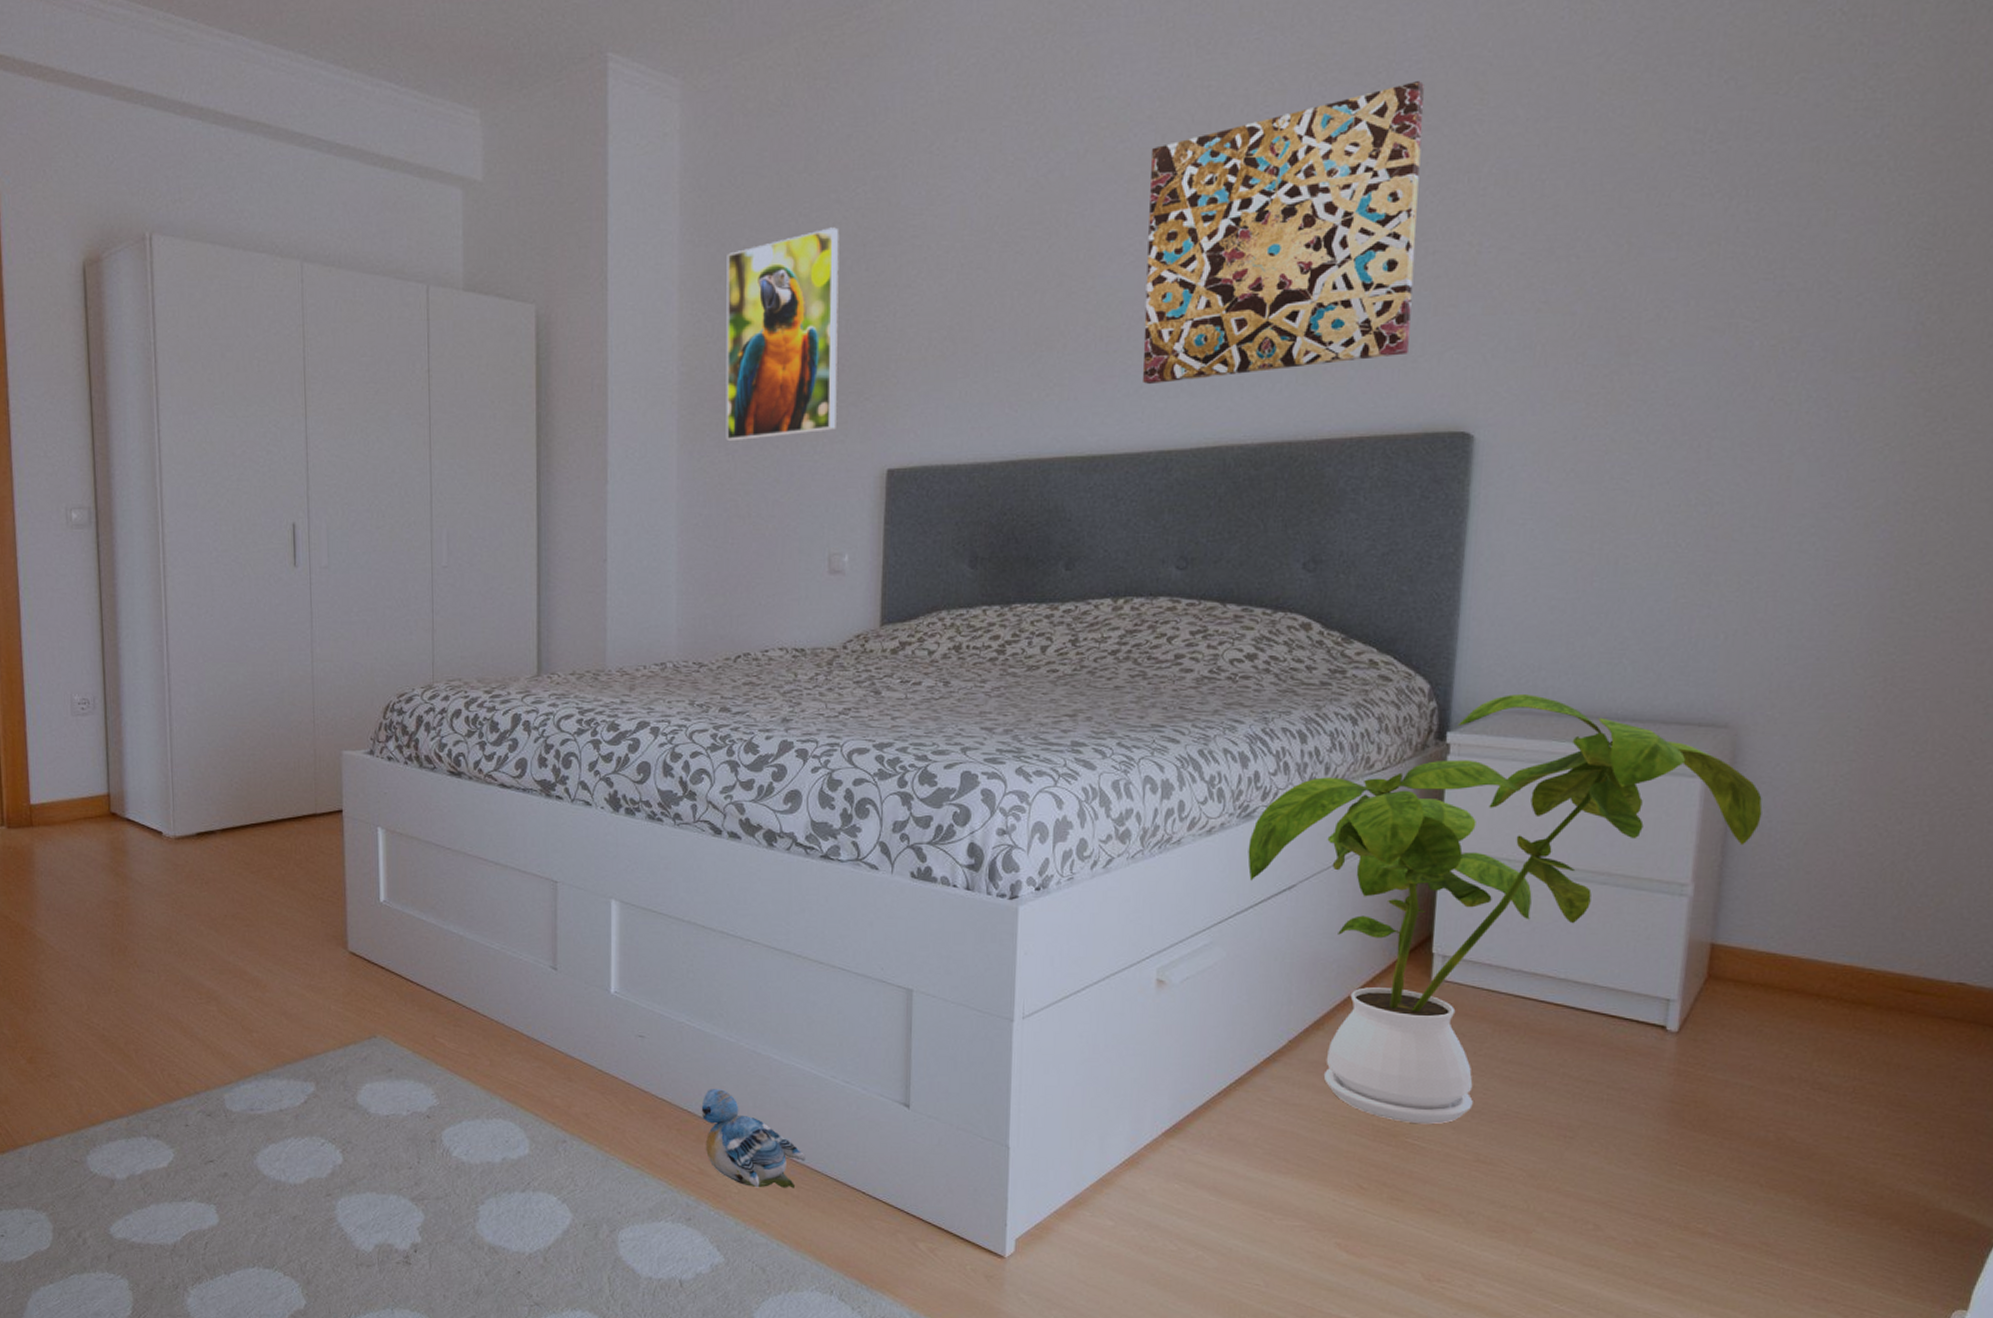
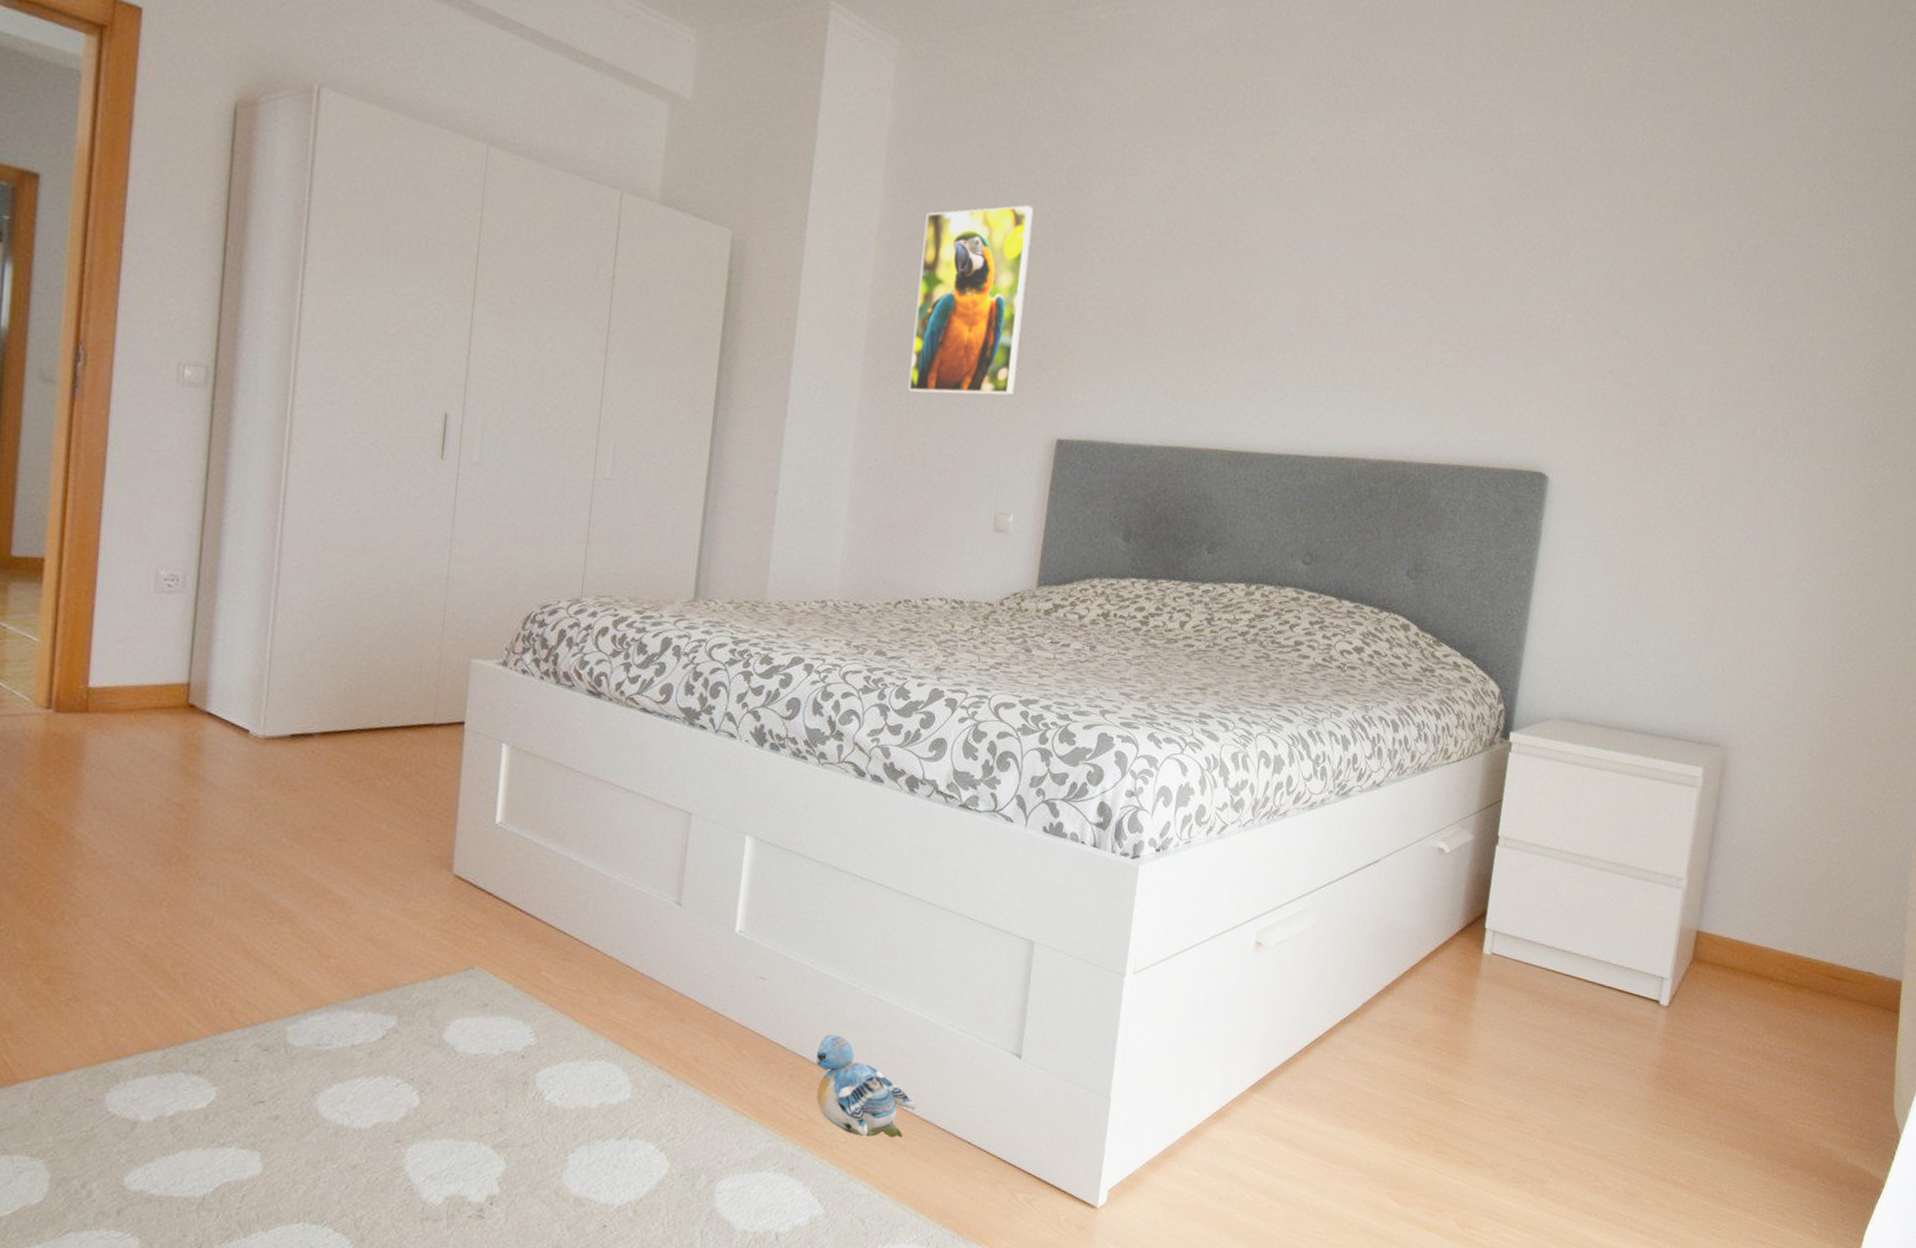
wall art: present [1143,81,1424,385] -> none [1288,169,1531,400]
house plant: present [1247,695,1763,1124] -> none [1341,703,1741,1083]

